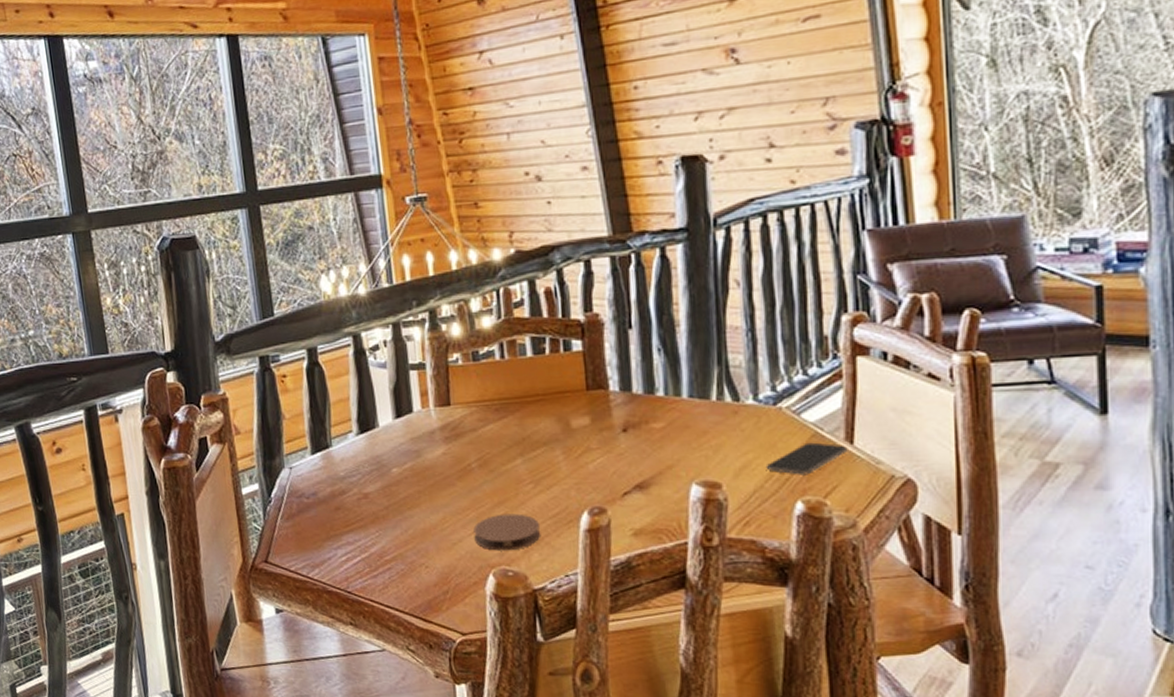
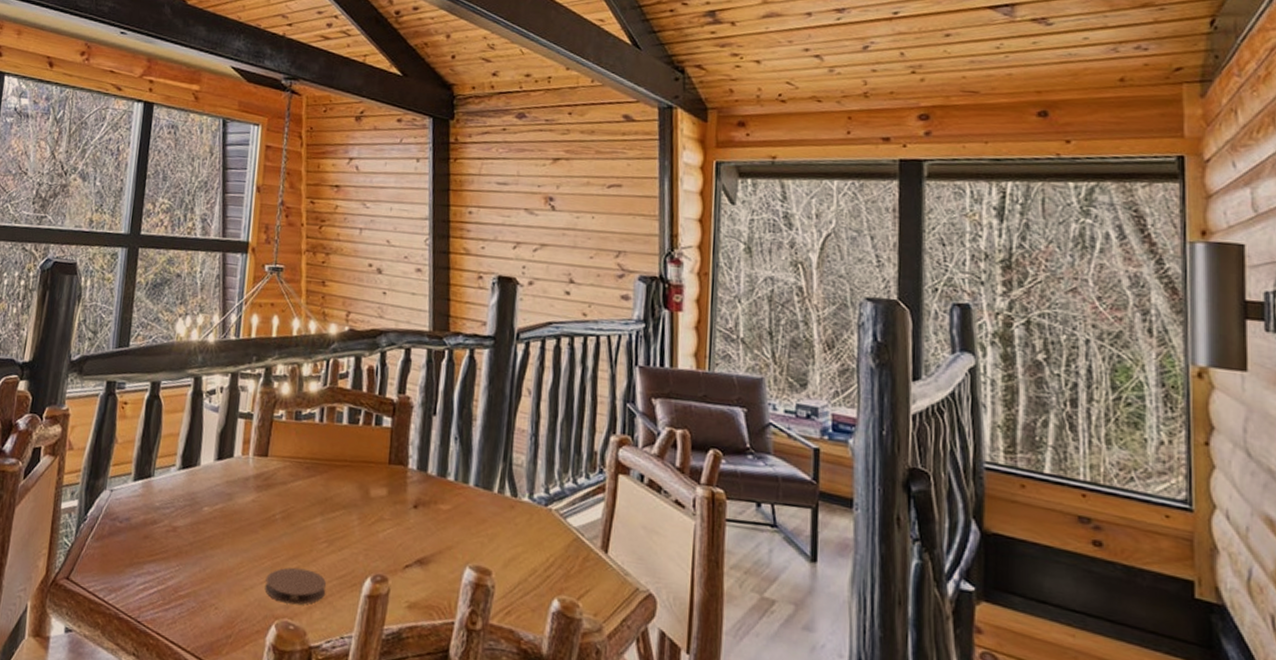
smartphone: present [765,442,848,475] -> none [531,545,603,576]

